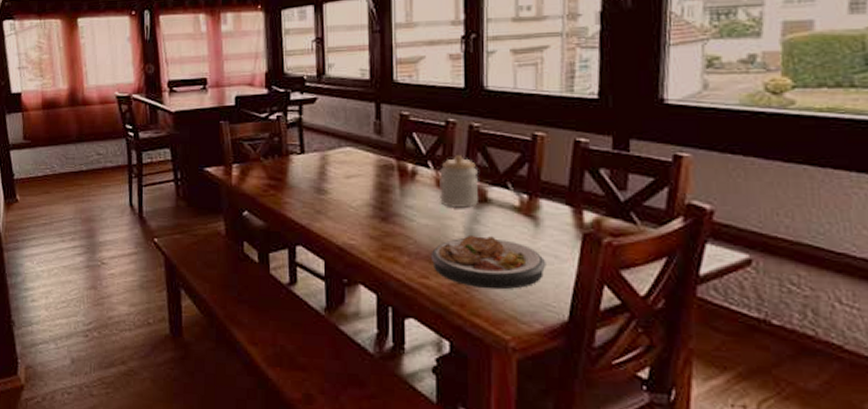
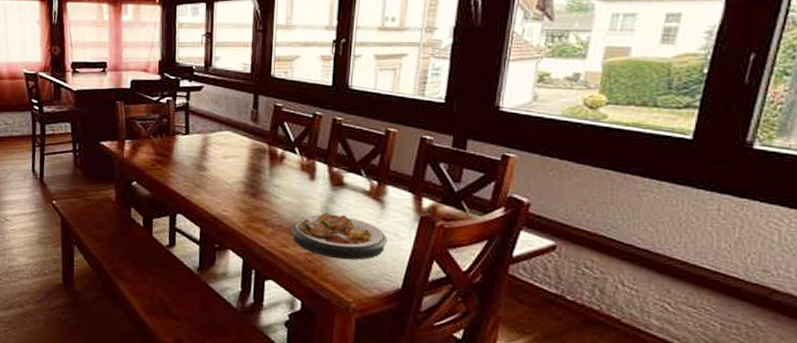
jar: present [439,154,479,209] -> none [303,143,338,190]

